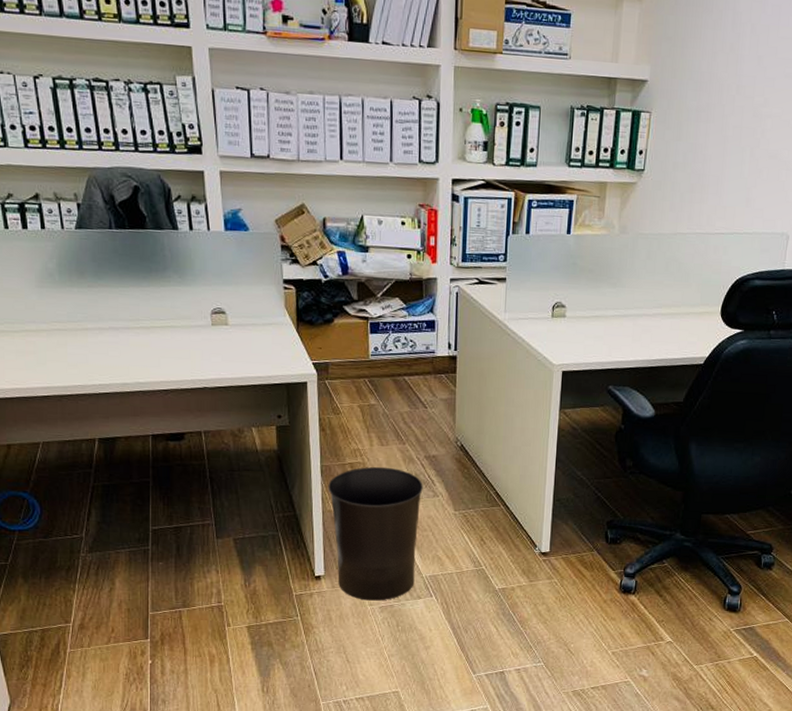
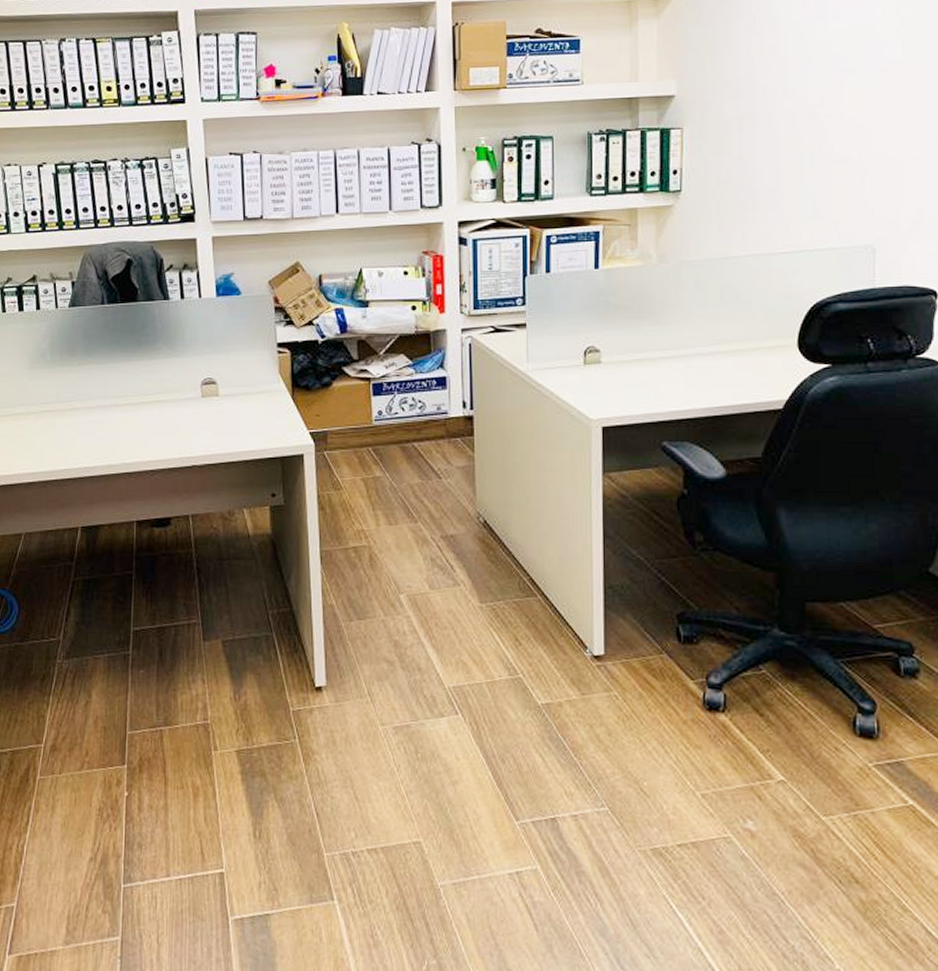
waste bin: present [328,466,423,601] -> none [329,550,441,719]

